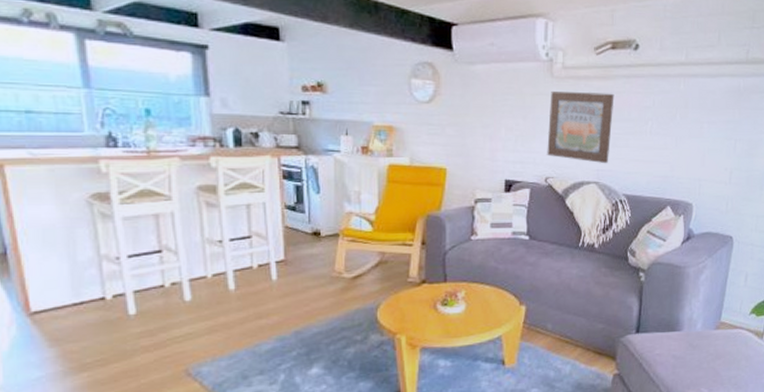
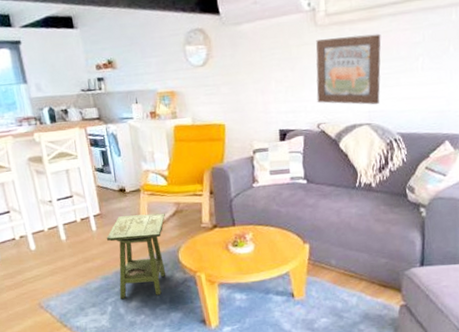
side table: none [288,263,366,365] -> present [106,213,166,299]

